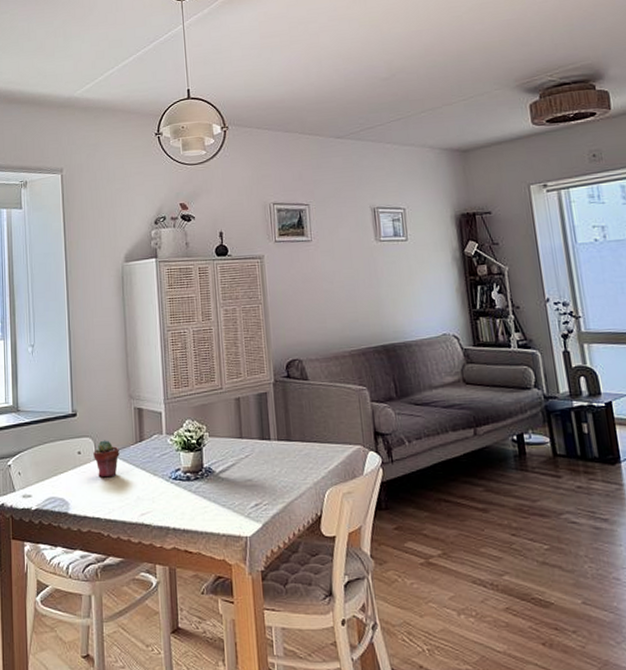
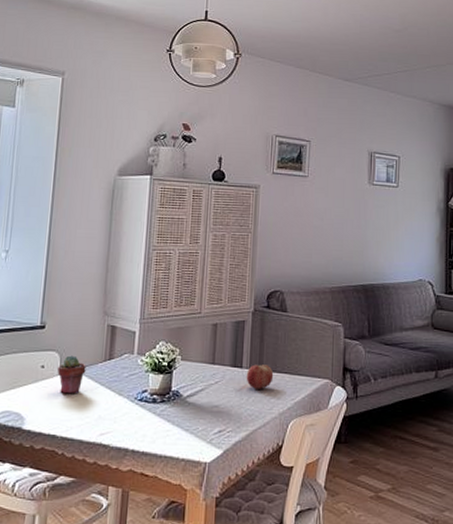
fruit: none [275,435,304,460] -> present [246,364,274,389]

